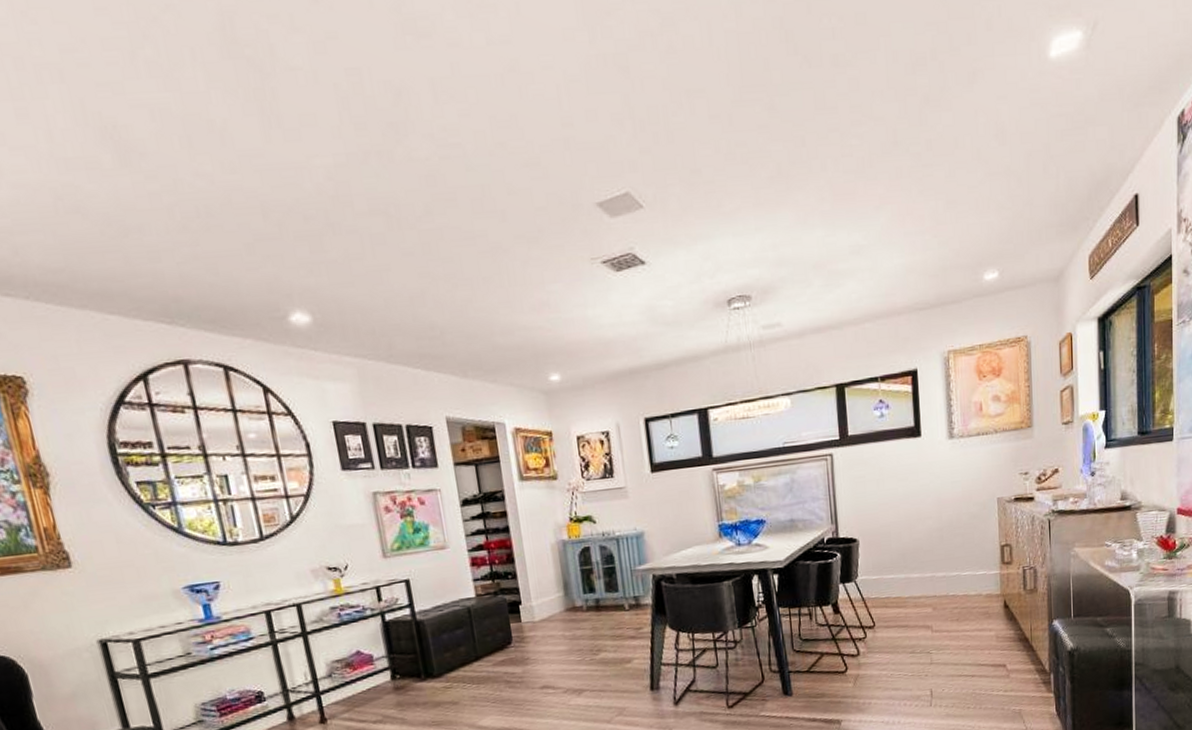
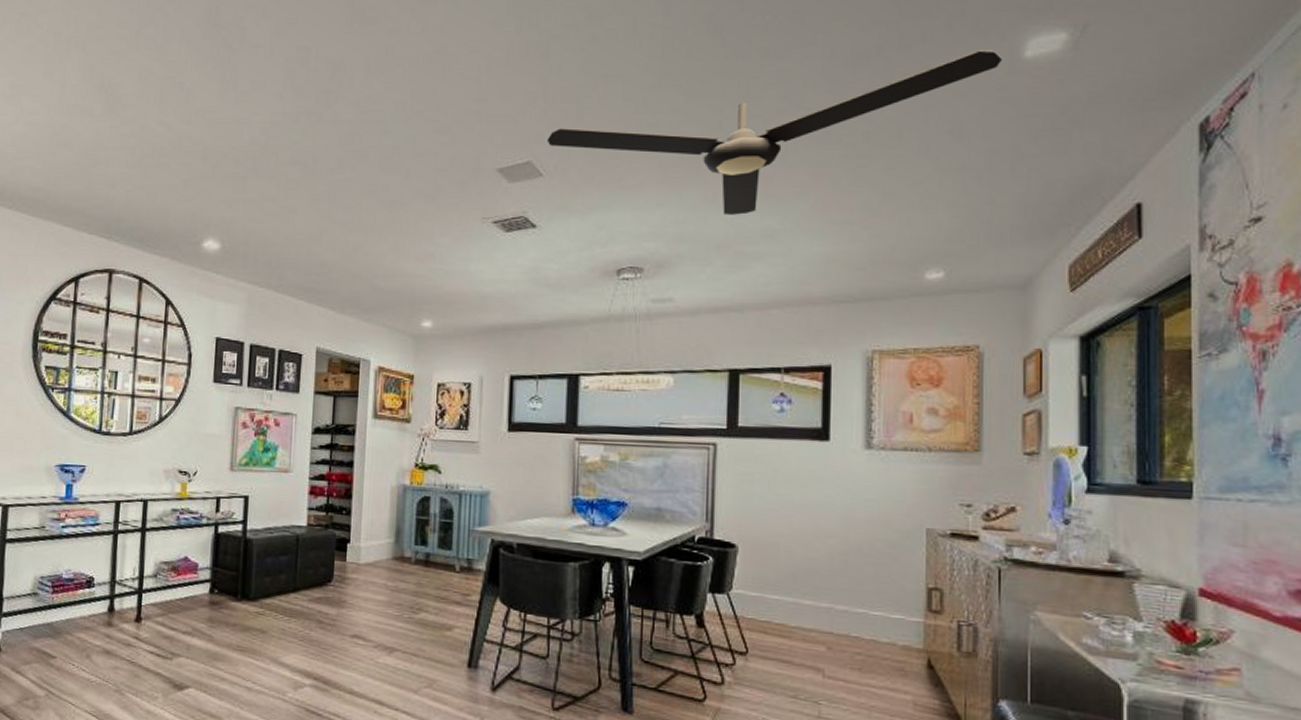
ceiling fan: none [641,50,1034,234] -> present [546,50,1003,215]

